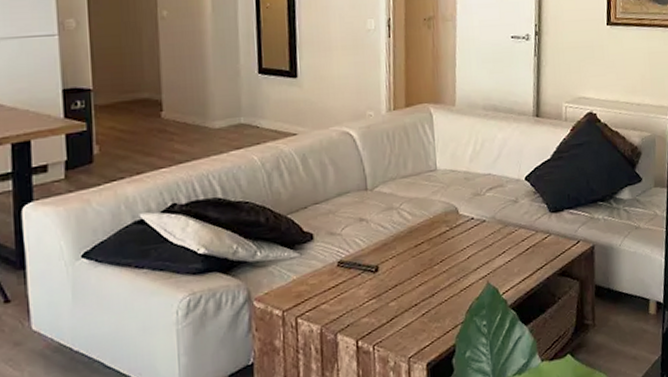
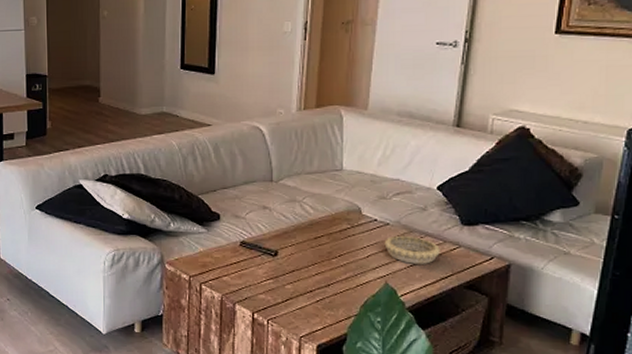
decorative bowl: none [482,230,534,259] -> present [384,235,440,264]

